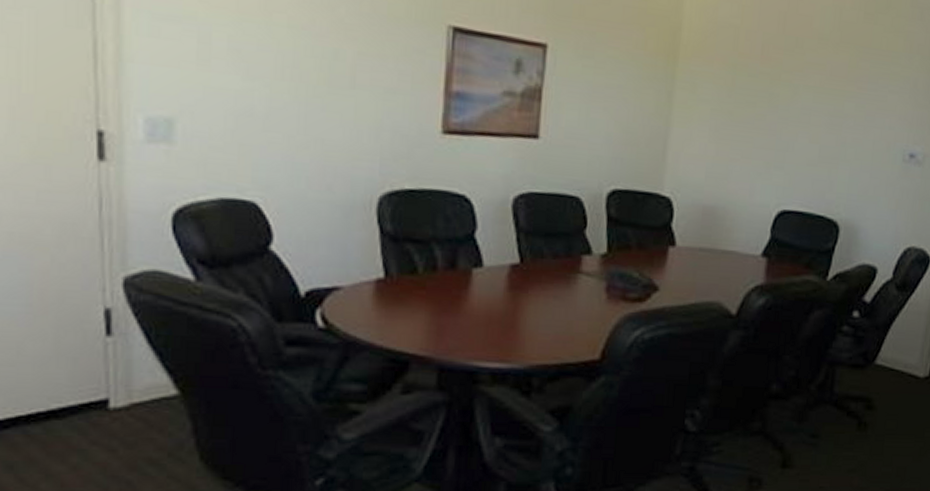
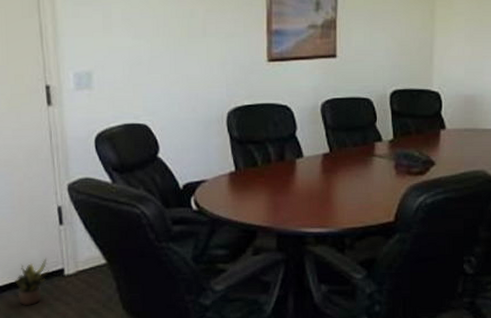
potted plant: none [25,382,86,451] -> present [15,258,50,306]

